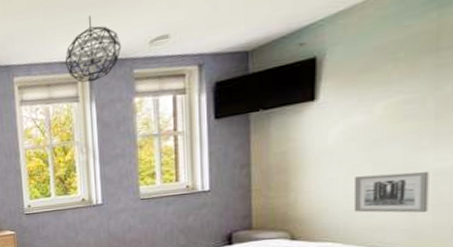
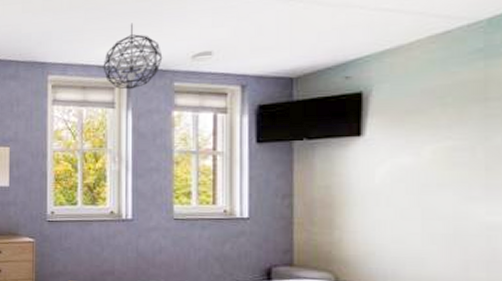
wall art: present [353,172,429,213] -> none [402,221,482,269]

